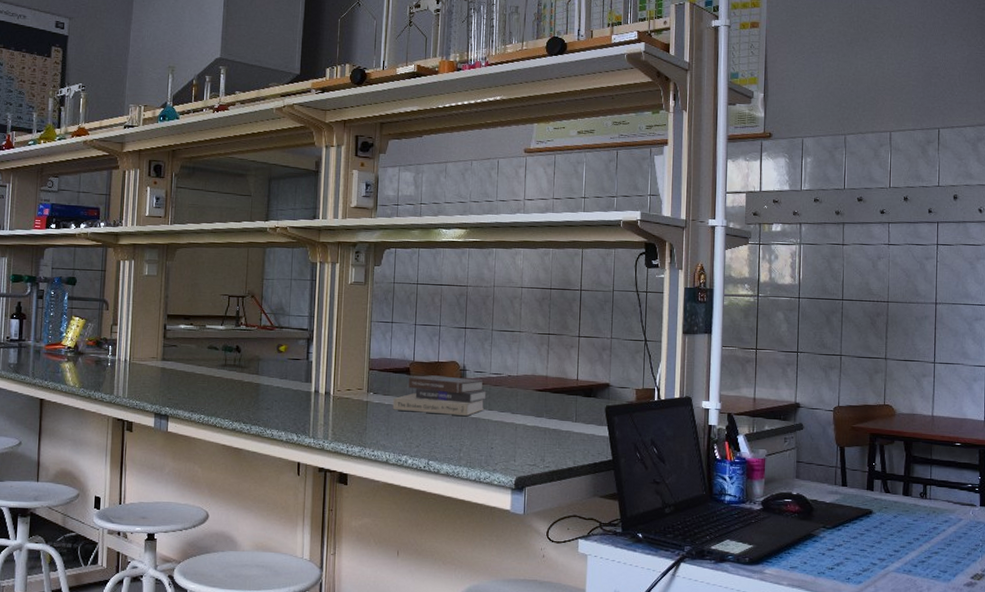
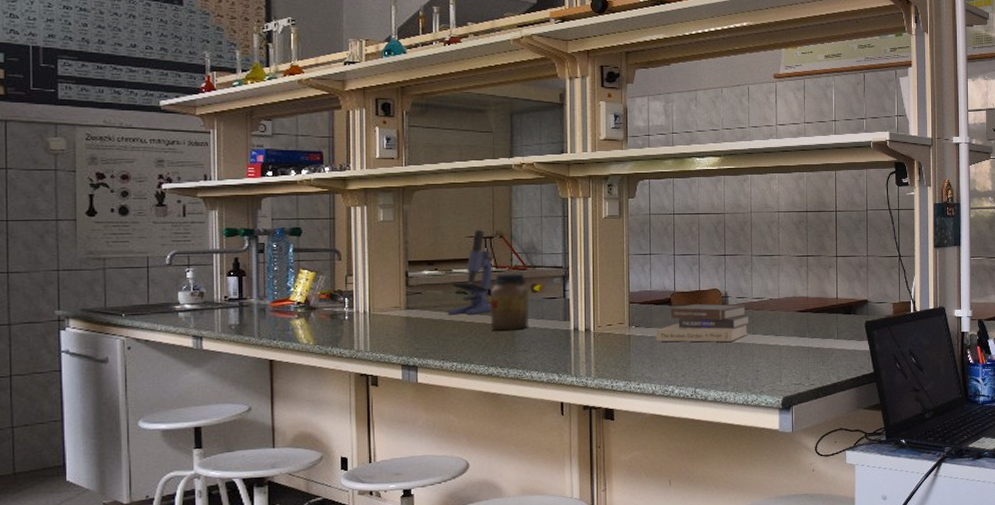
microscope: none [200,289,243,371] -> present [448,230,492,316]
jar: none [237,331,275,389] -> present [490,272,529,332]

